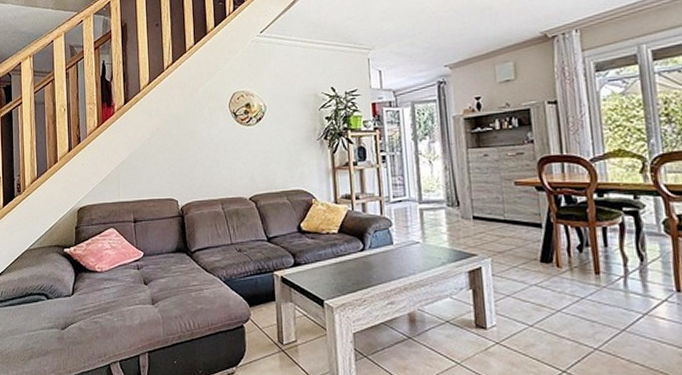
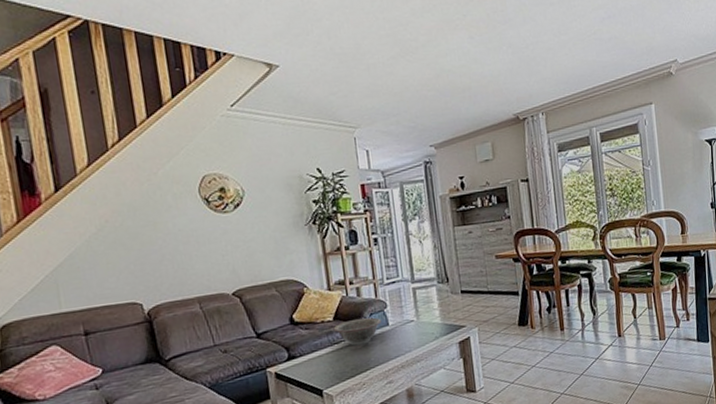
decorative bowl: none [337,234,386,261] -> present [333,317,382,346]

